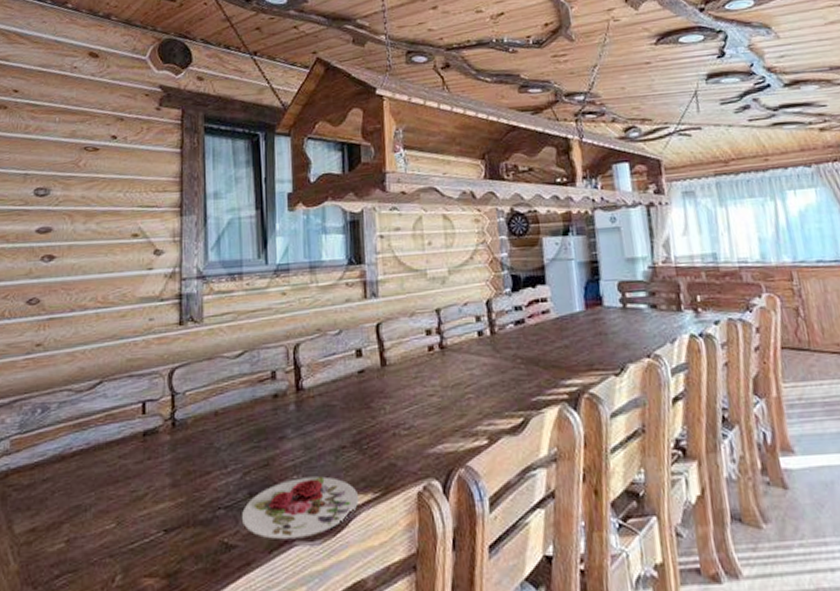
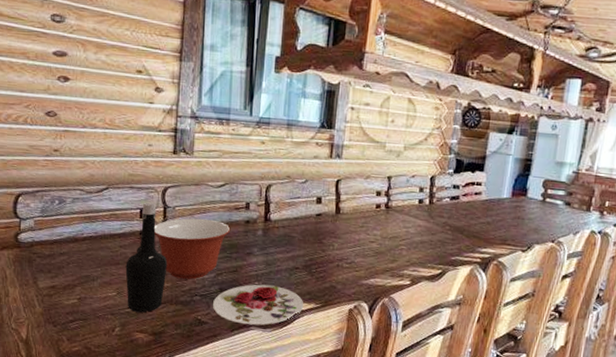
bottle: none [127,391,180,547] -> present [125,202,168,313]
mixing bowl: none [161,400,256,488] -> present [154,218,231,280]

